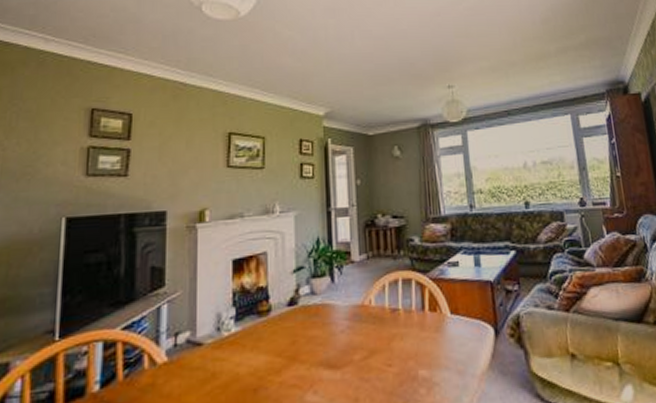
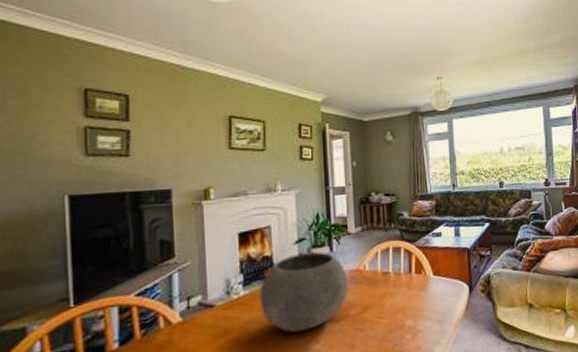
bowl: none [251,282,353,381] -> present [259,251,349,333]

